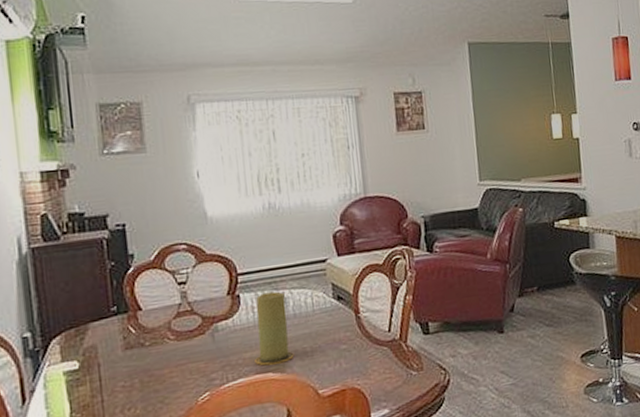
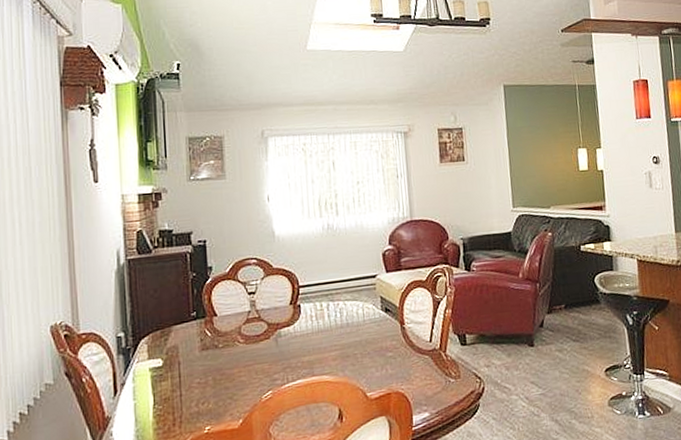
candle: present [255,291,294,366] -> none [312,302,346,369]

